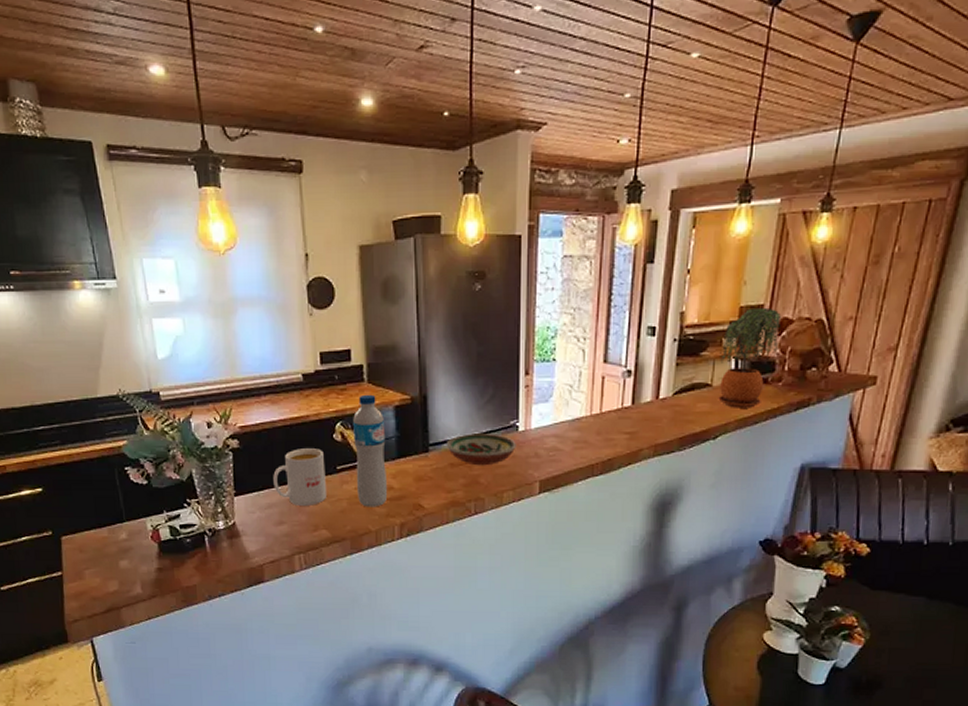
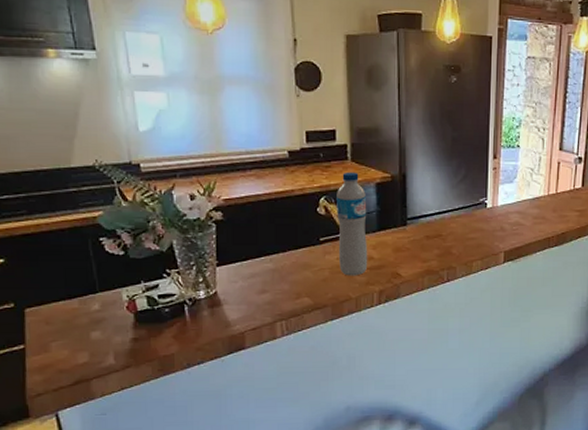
mug: present [273,449,328,506] -> none [257,221,310,275]
decorative bowl: present [446,434,516,466] -> none [423,209,485,238]

